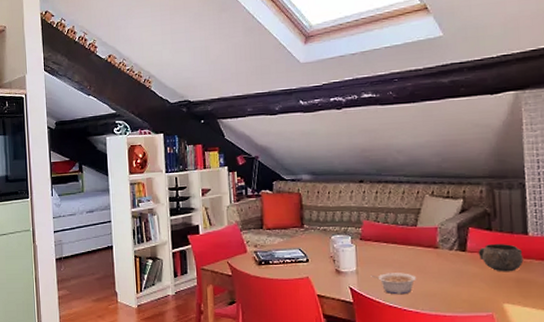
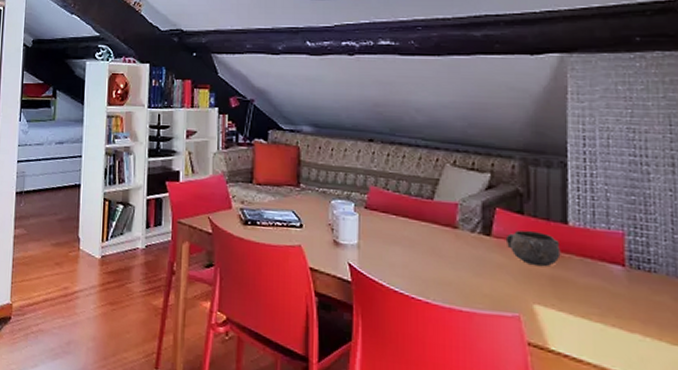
legume: present [371,273,417,295] -> none [374,251,430,280]

